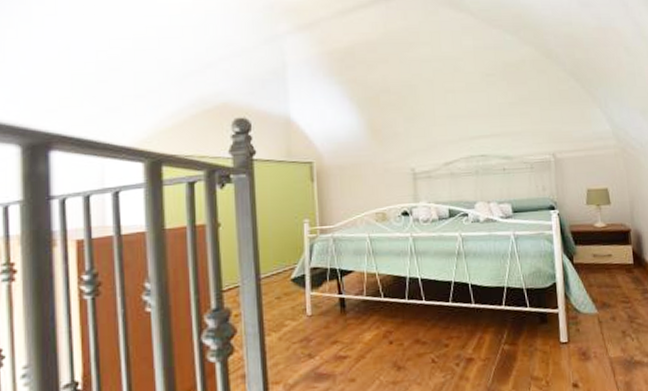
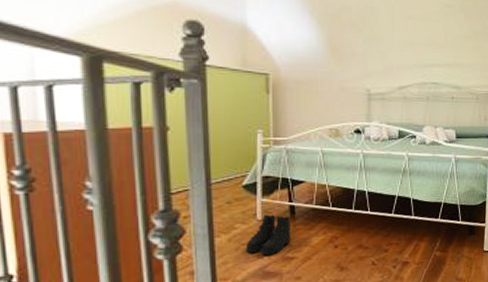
boots: none [296,308,343,355] -> present [245,214,292,256]

